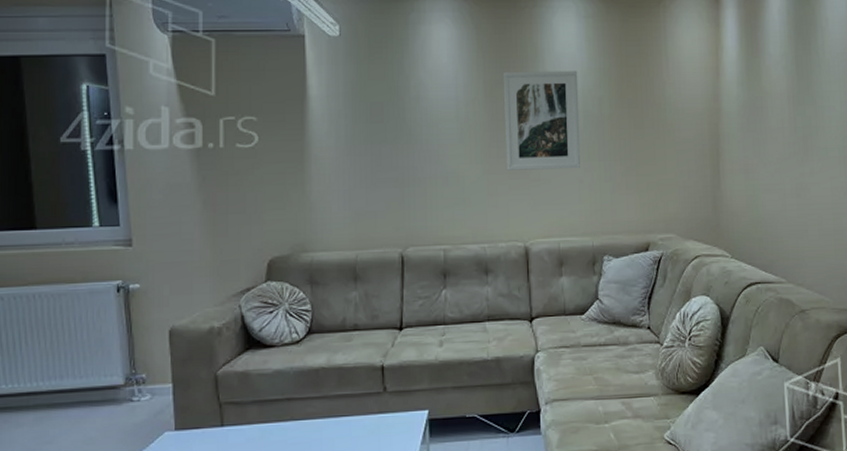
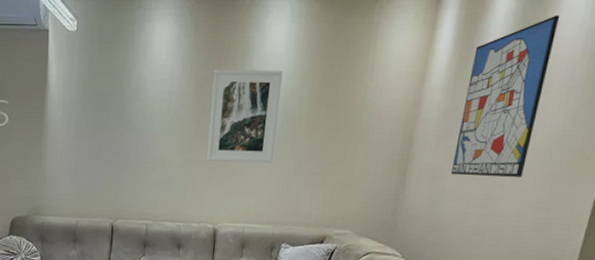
wall art: none [759,12,828,167] -> present [450,15,560,177]

